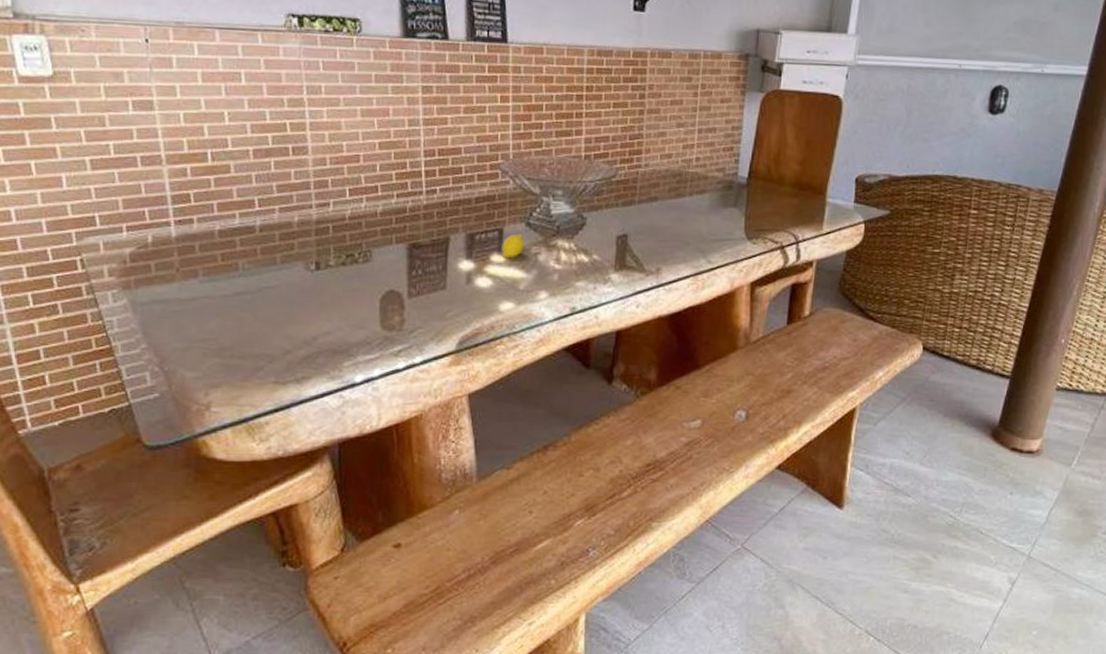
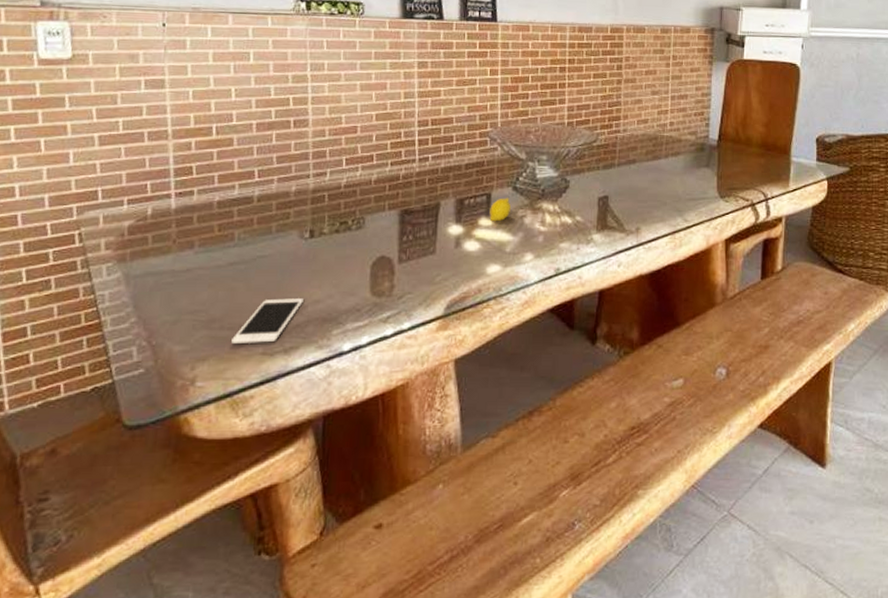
cell phone: none [243,329,313,372] -> present [231,298,304,343]

